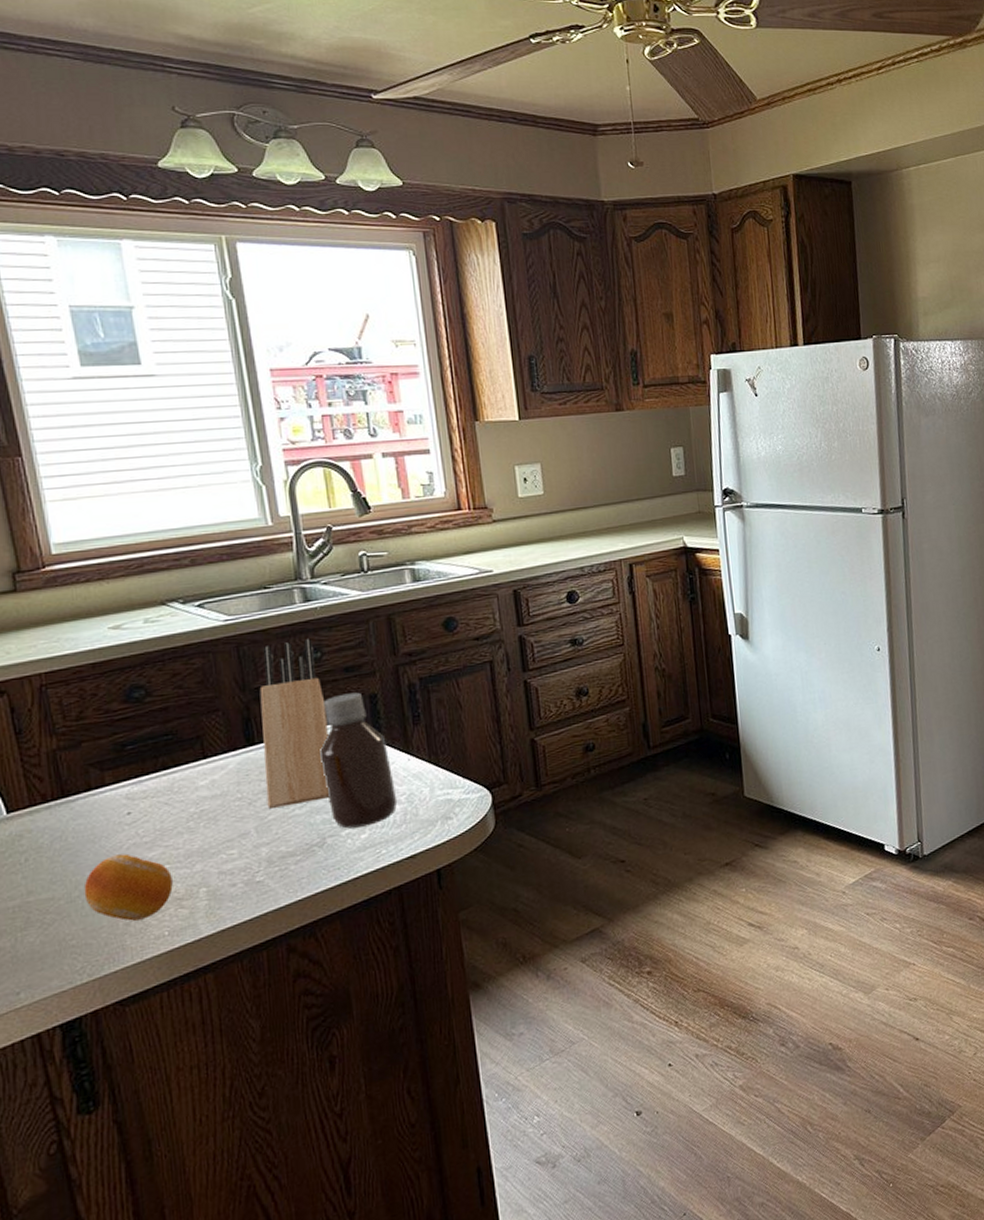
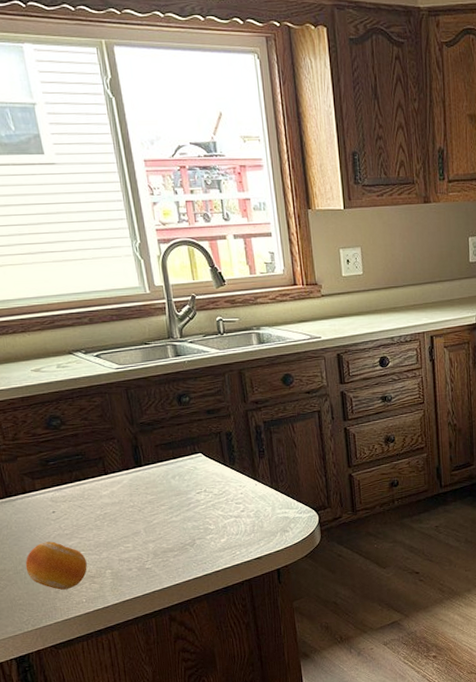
knife block: present [259,639,330,809] -> none [144,386,198,515]
bottle: present [318,692,398,829] -> none [189,430,248,534]

